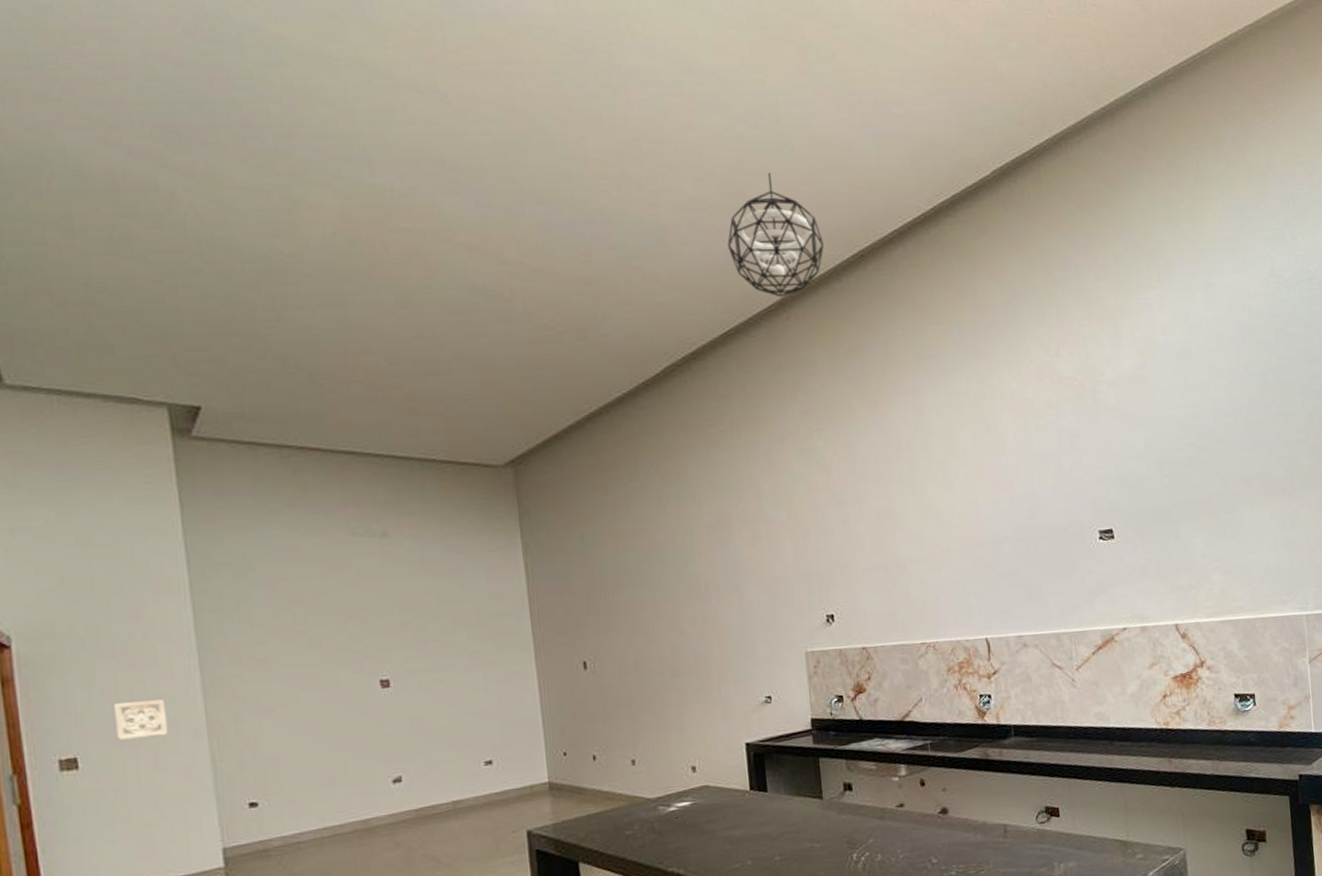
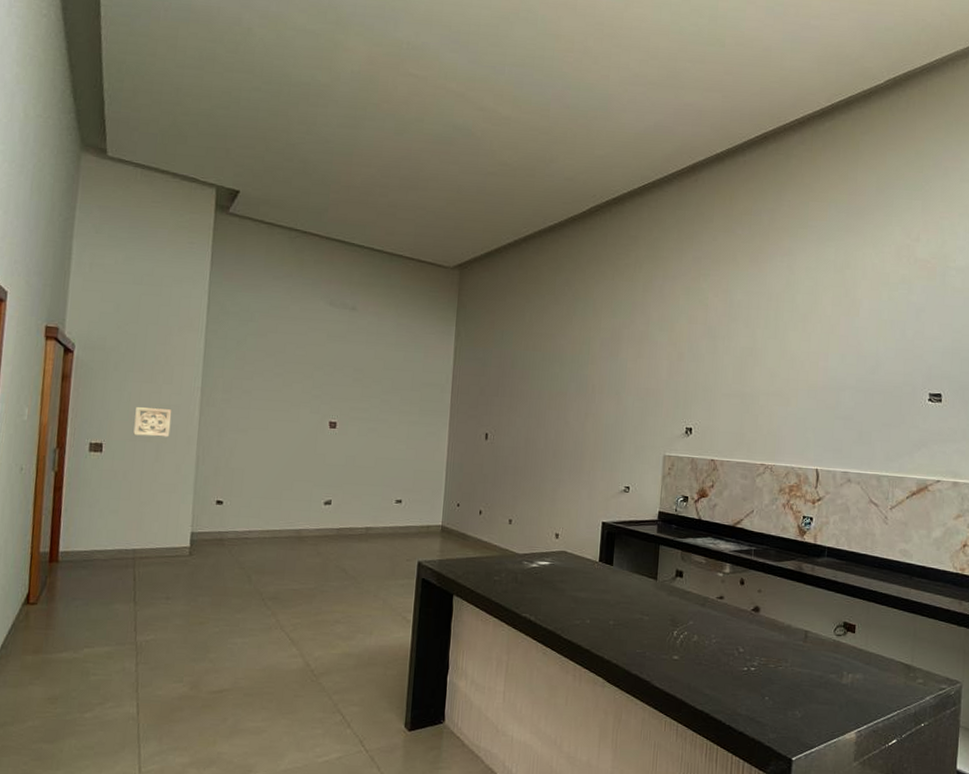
pendant light: present [727,173,824,297] -> none [658,62,736,163]

